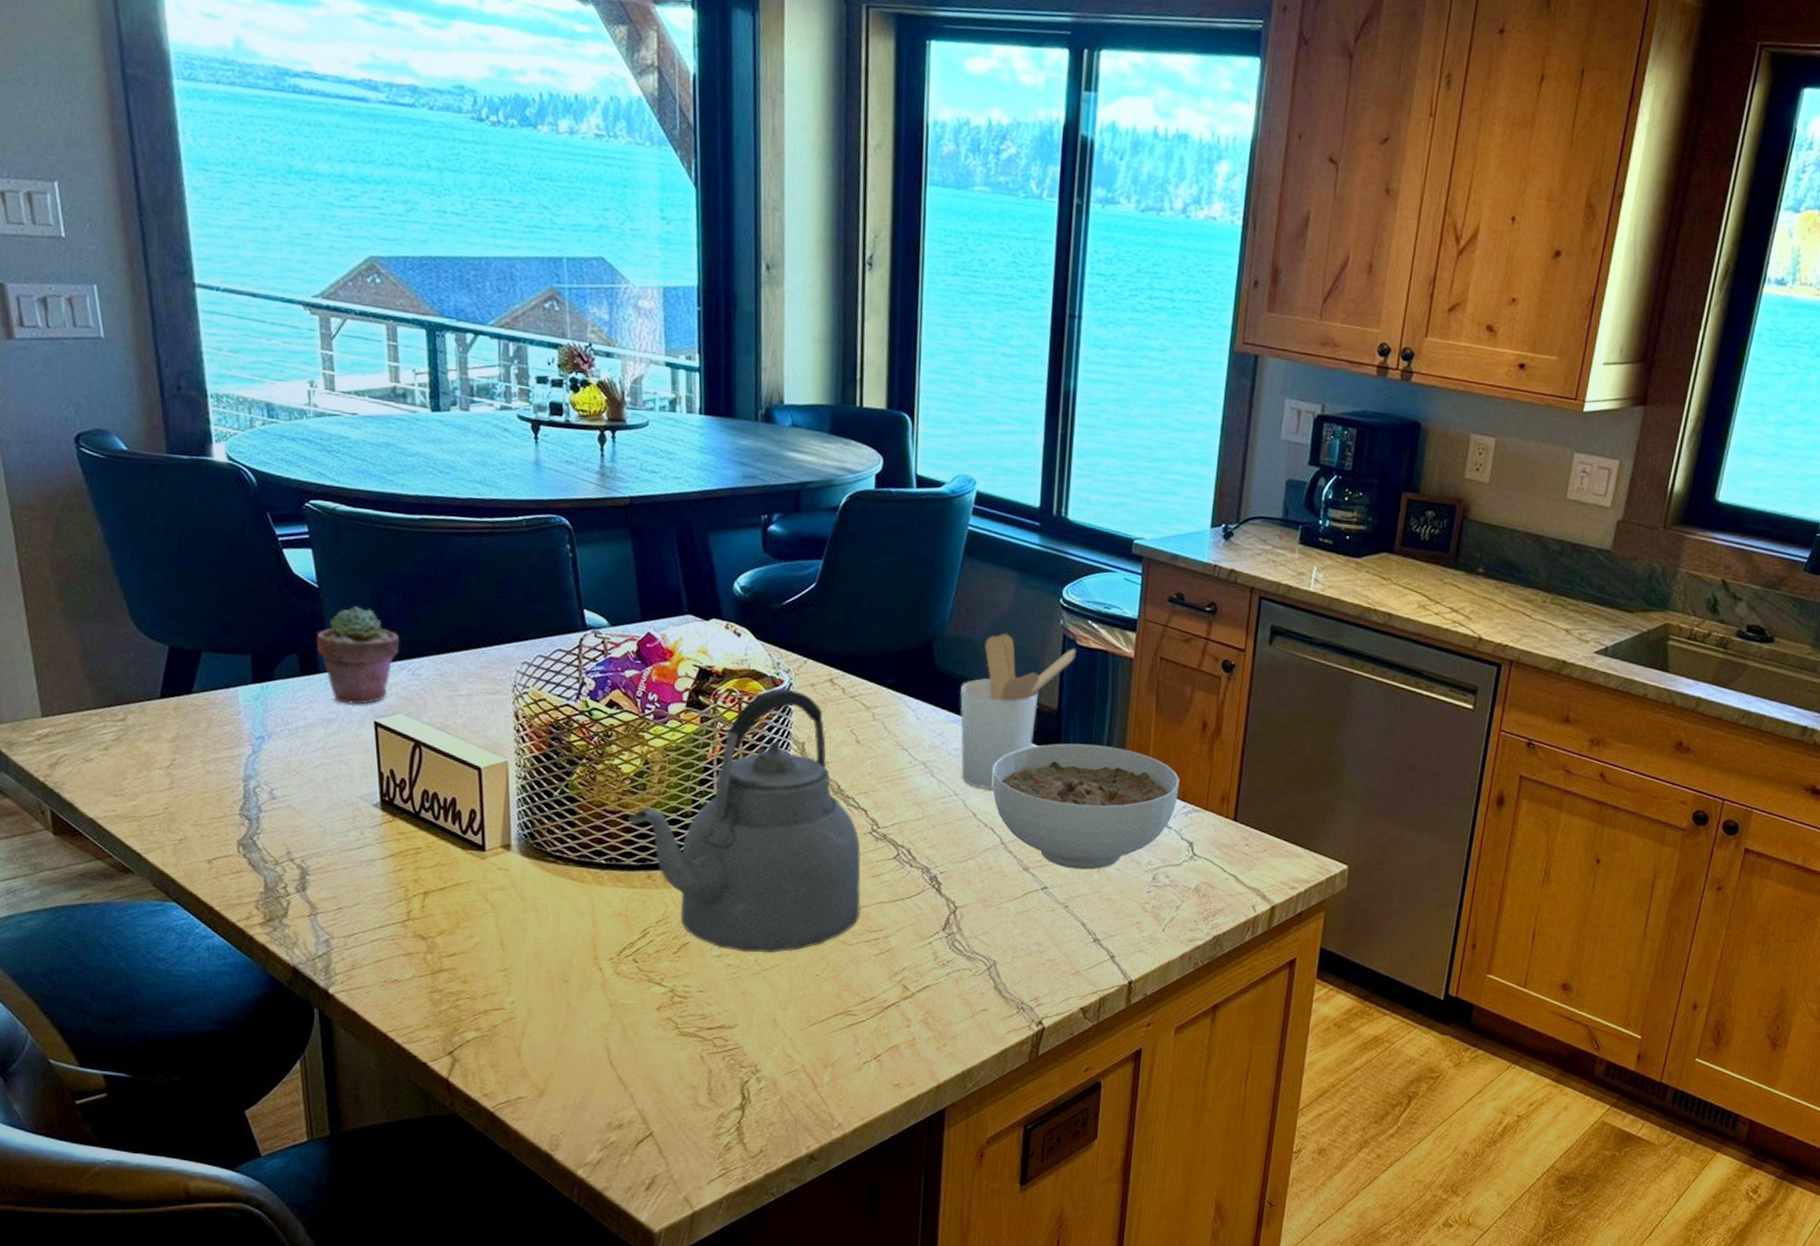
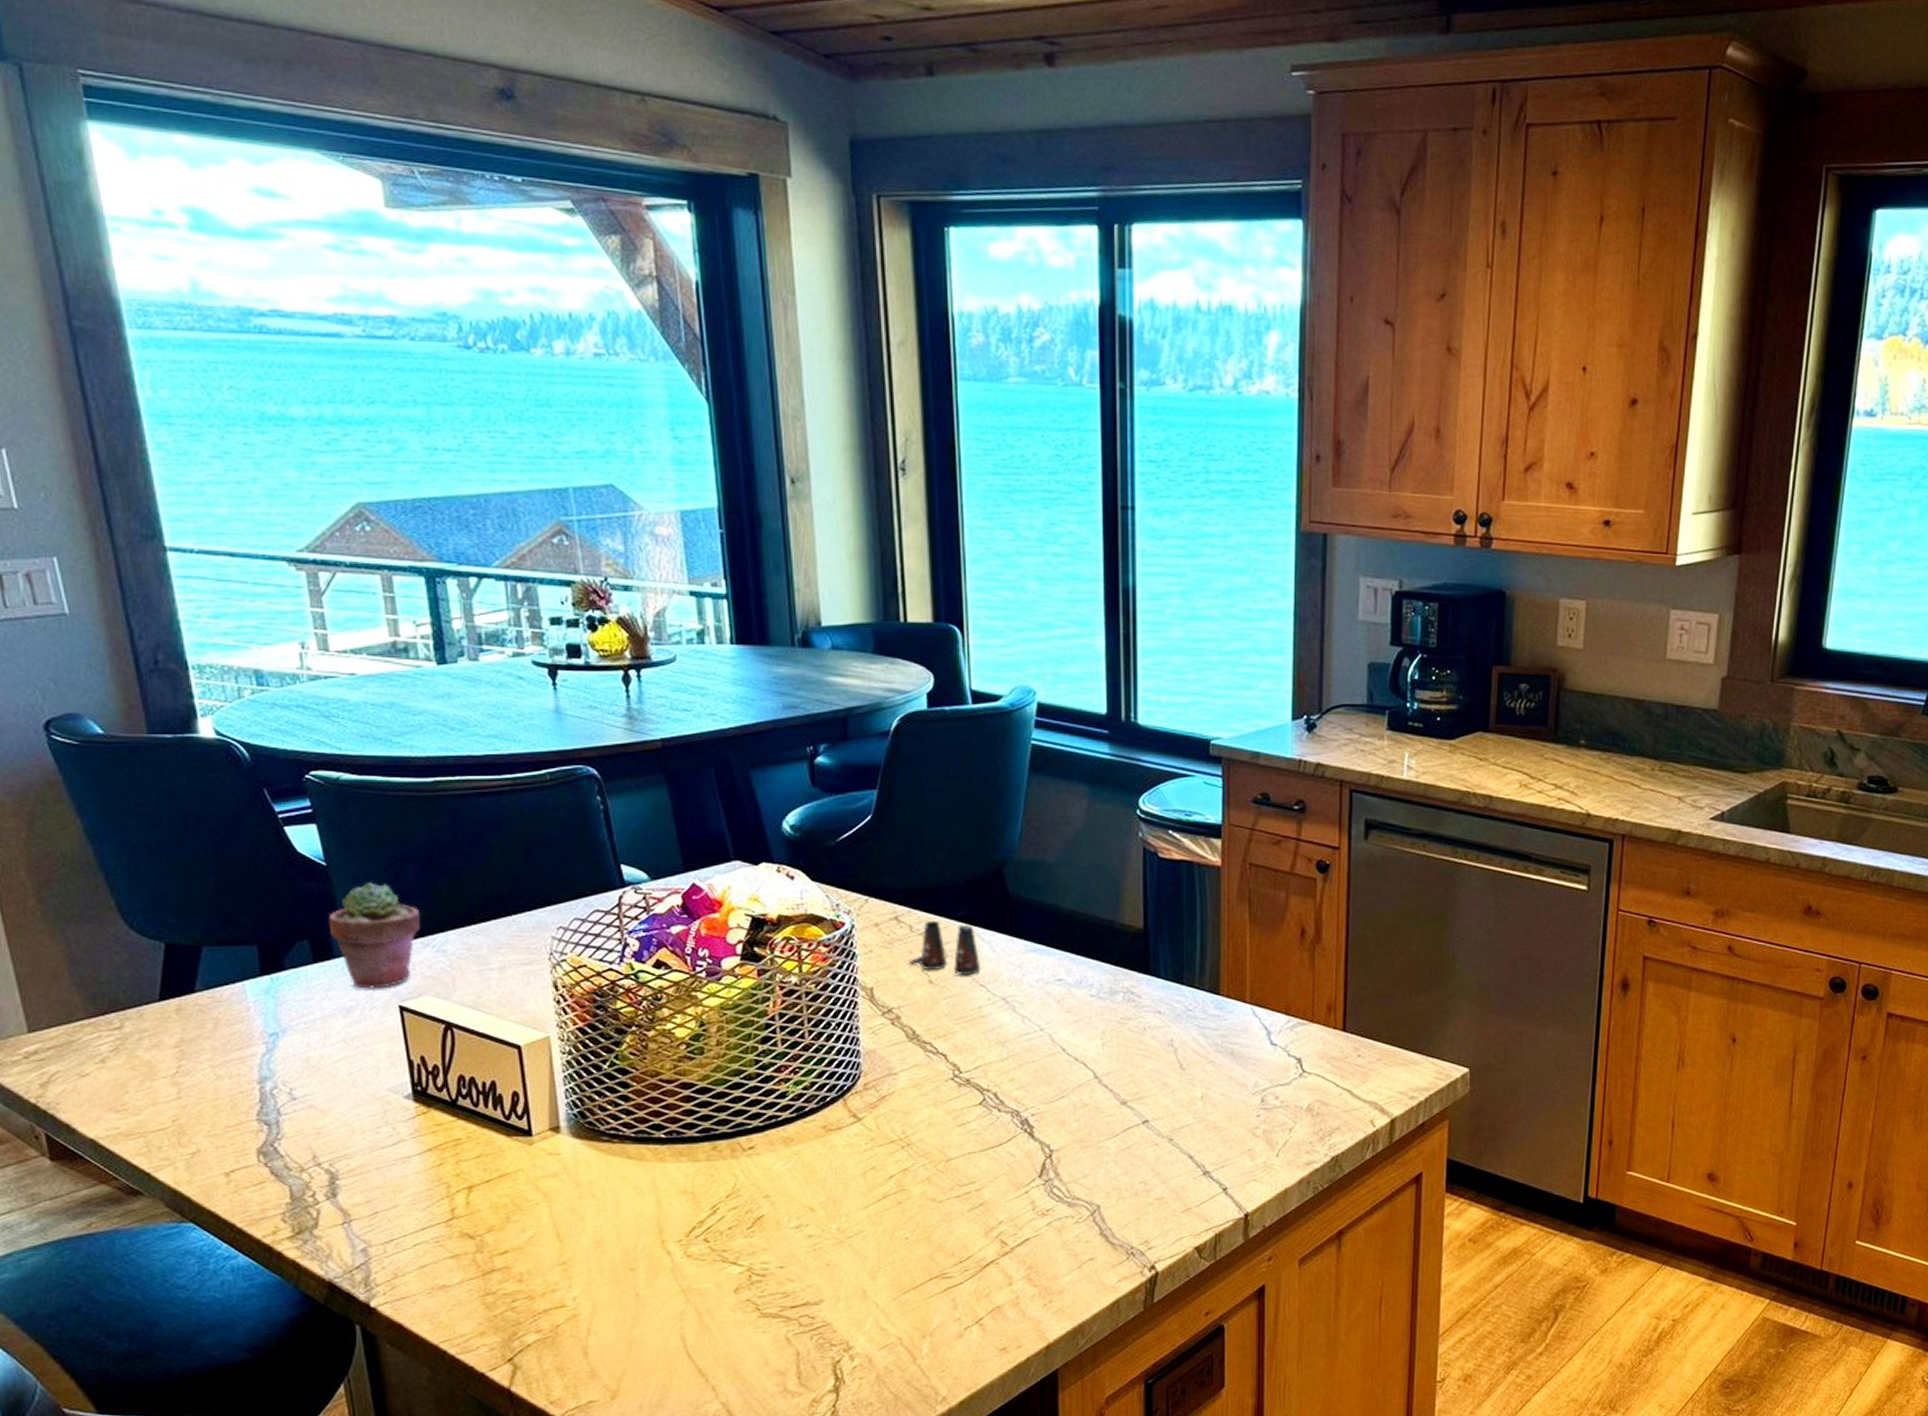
kettle: present [628,687,861,953] -> none [687,930,948,1221]
salt shaker: none [840,686,905,739] -> present [910,921,981,975]
utensil holder: present [960,633,1076,789] -> none [1038,851,1159,1020]
bowl: present [992,743,1180,870] -> none [1079,962,1281,1099]

